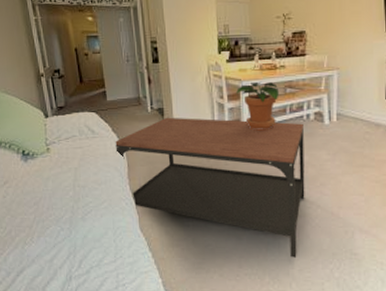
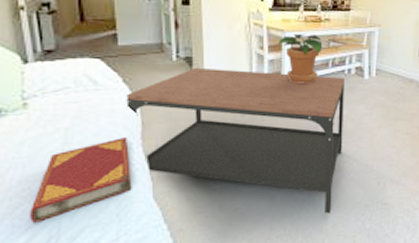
hardback book: none [55,176,124,241] -> present [30,136,132,223]

